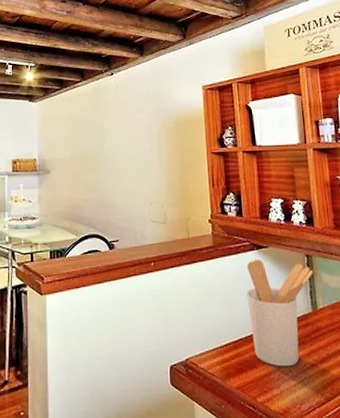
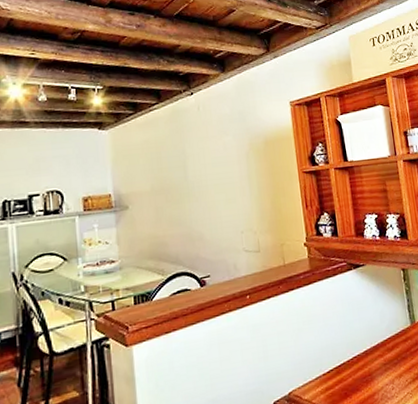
utensil holder: present [247,259,314,367] -> none [345,278,410,386]

